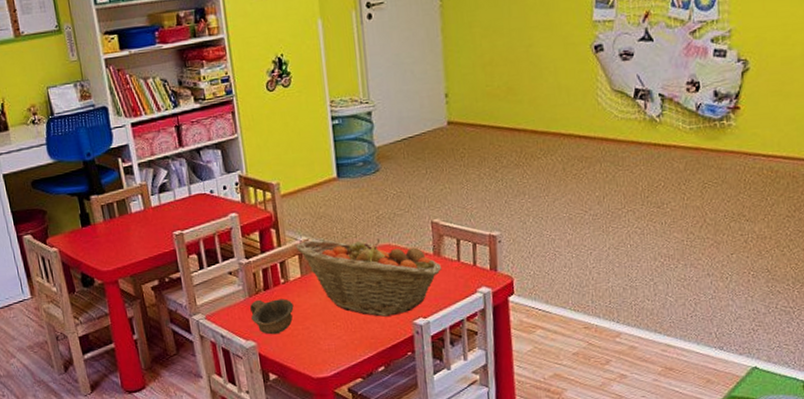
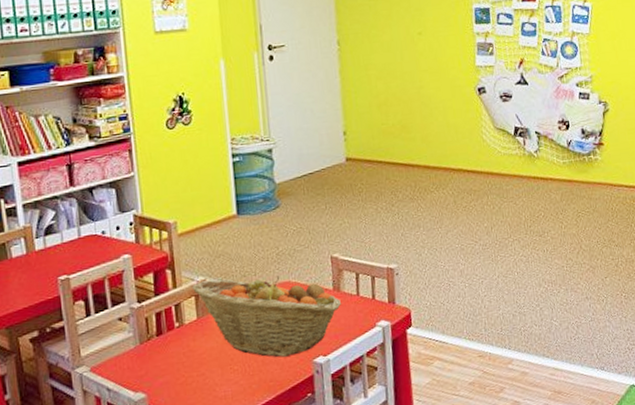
cup: present [250,299,294,335] -> none [141,344,189,385]

